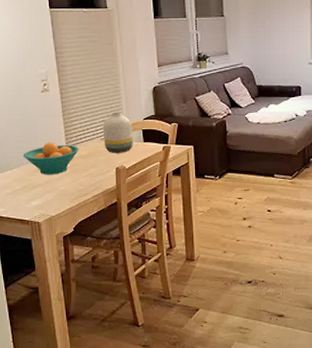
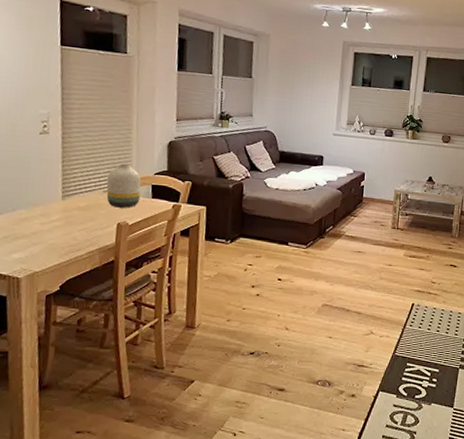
fruit bowl: present [22,142,79,175] -> none [8,189,77,226]

